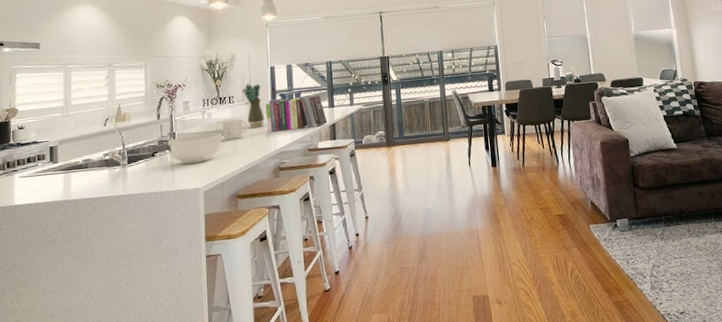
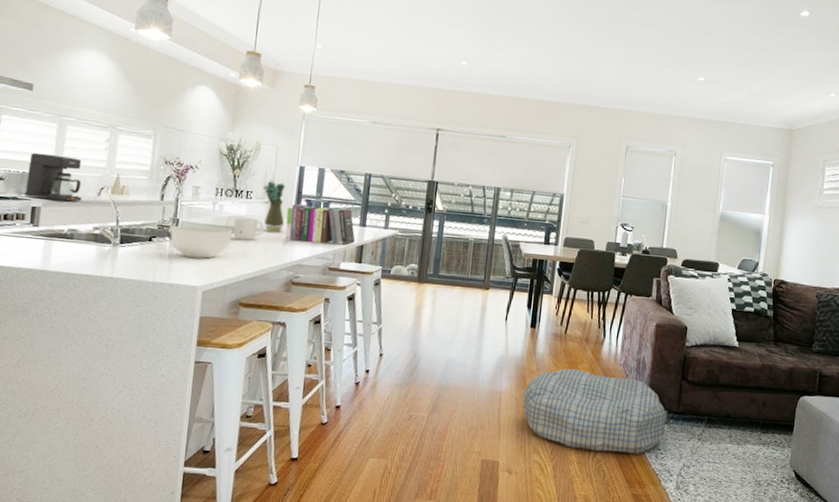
coffee maker: none [42,98,91,139] -> present [24,152,82,202]
dog bed: none [497,194,630,270] -> present [522,368,666,454]

